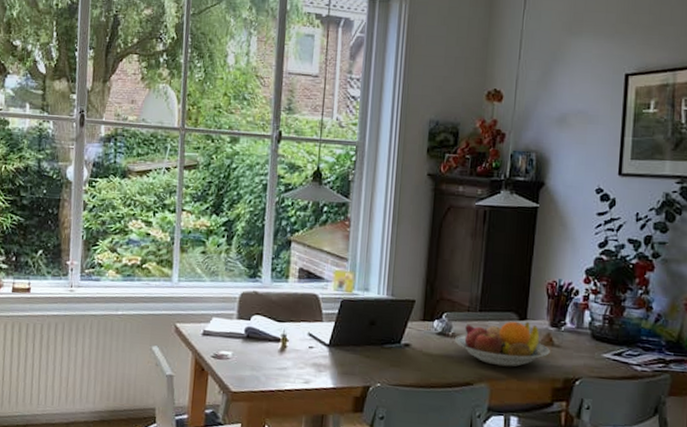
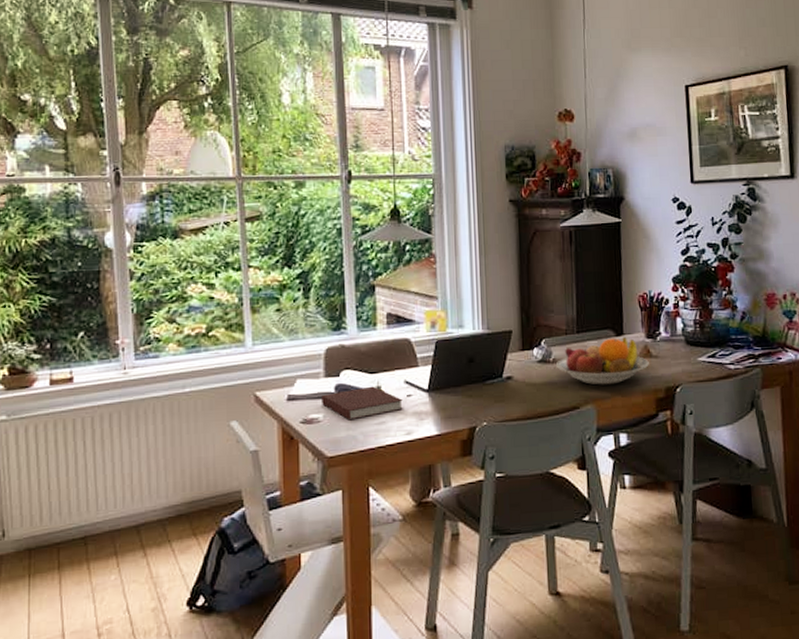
notebook: none [232,333,305,362] -> present [322,386,403,421]

